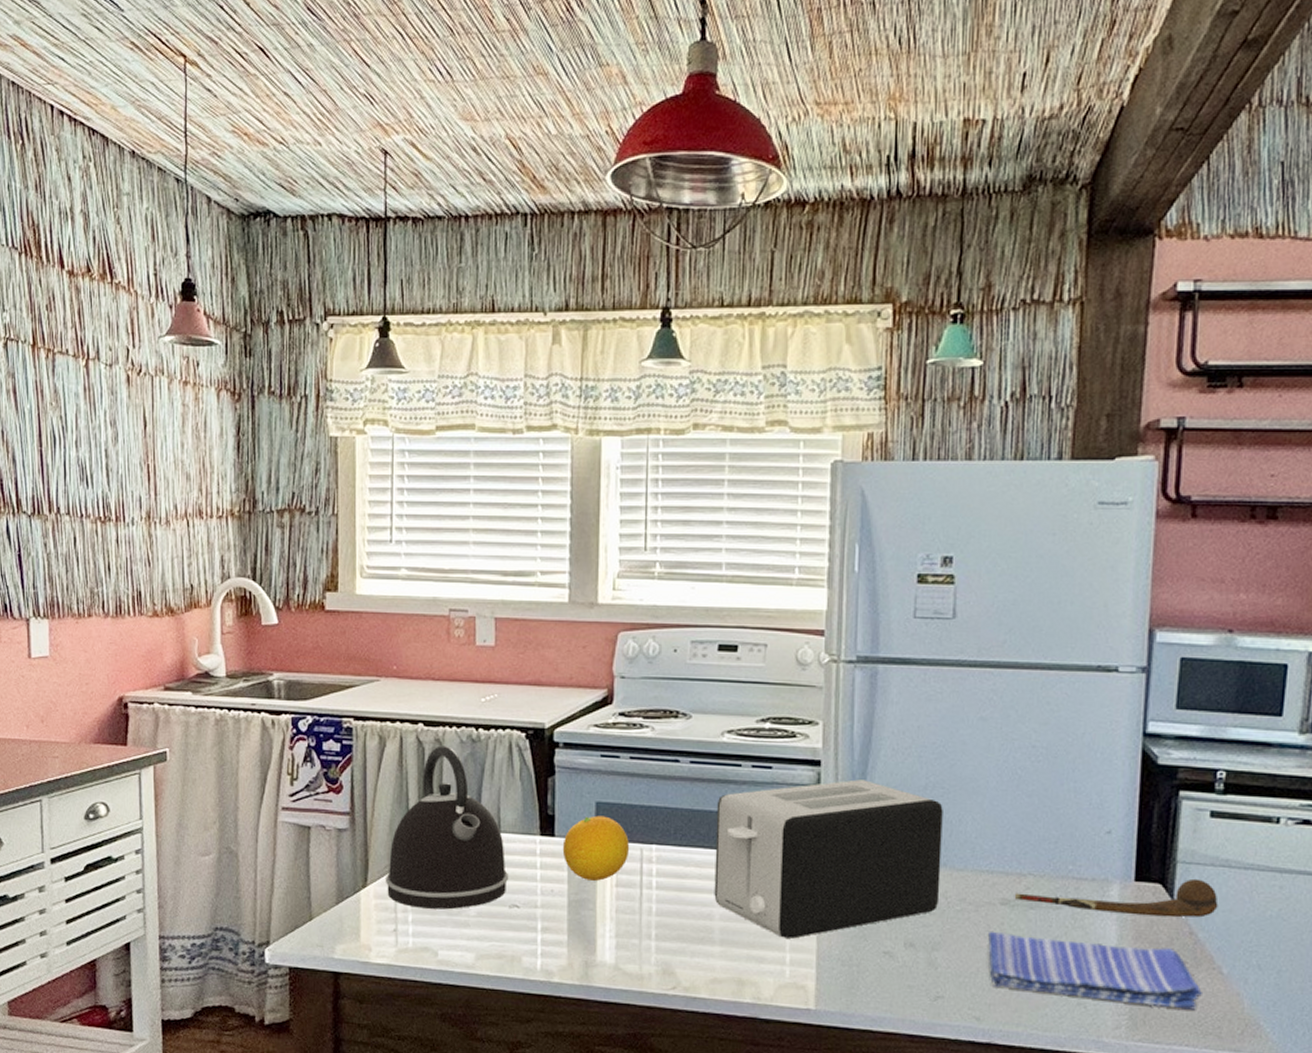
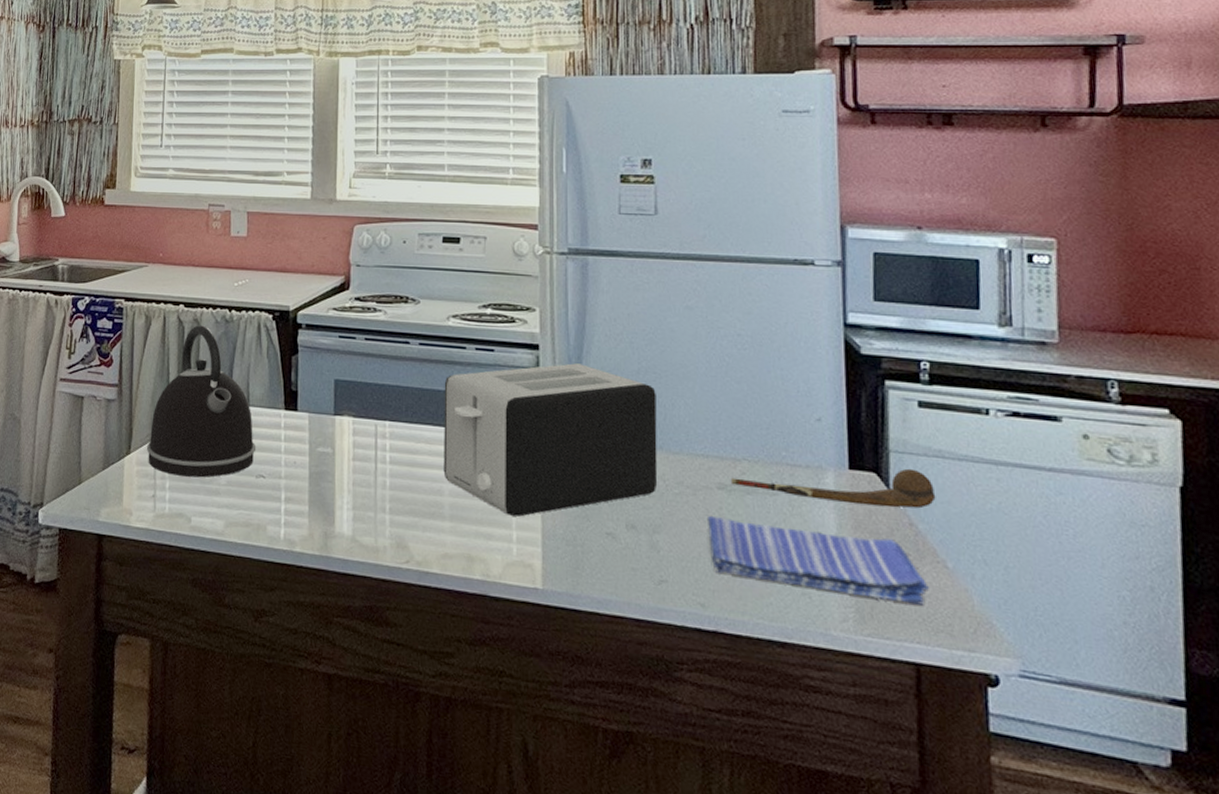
fruit: present [562,815,630,881] -> none [304,392,366,454]

